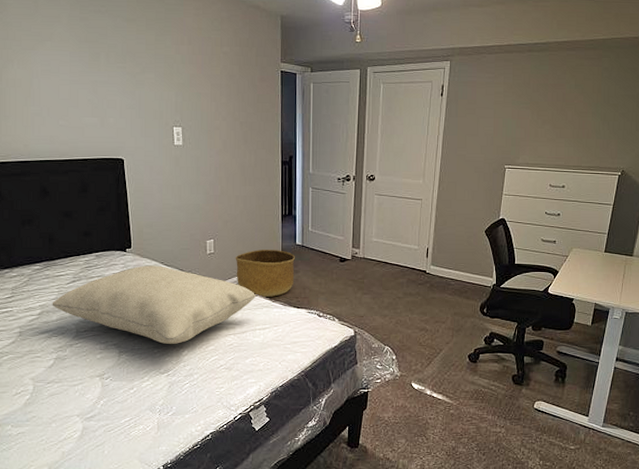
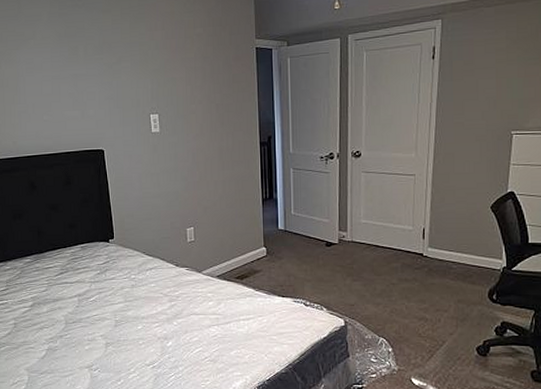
cushion: present [52,265,255,344] -> none [42,255,238,335]
basket: present [235,250,295,298] -> none [216,236,278,287]

